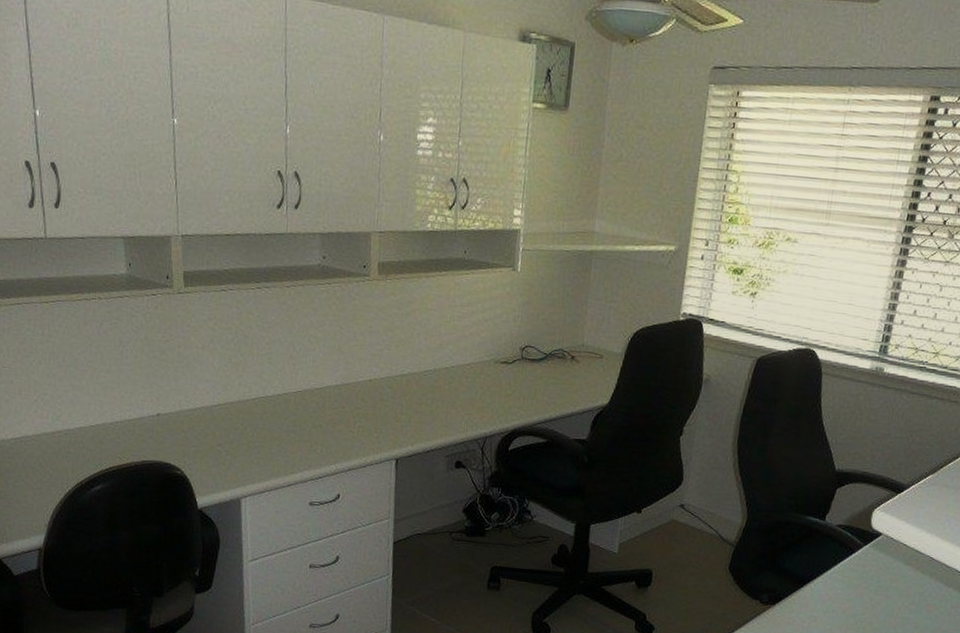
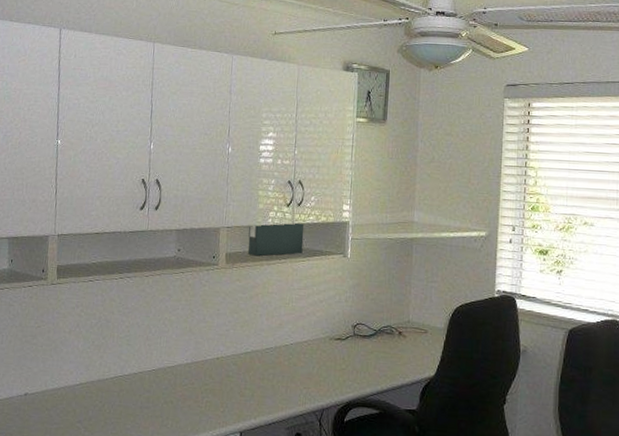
binder: none [403,230,469,267] -> present [248,224,304,256]

